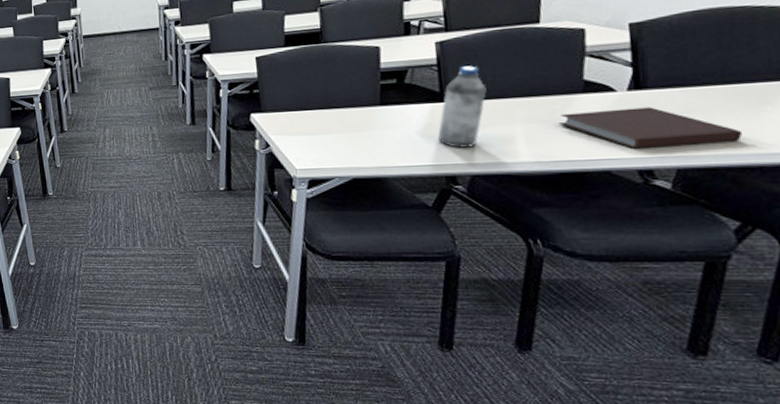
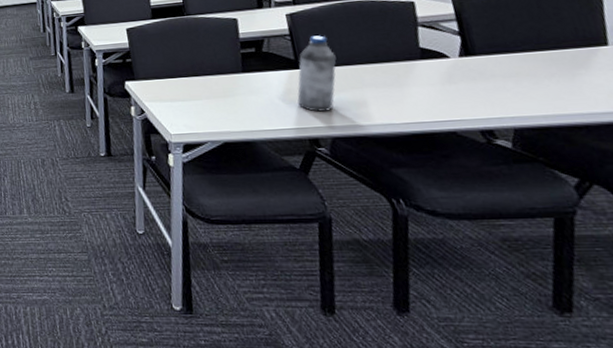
notebook: present [558,107,743,149] -> none [403,72,566,111]

